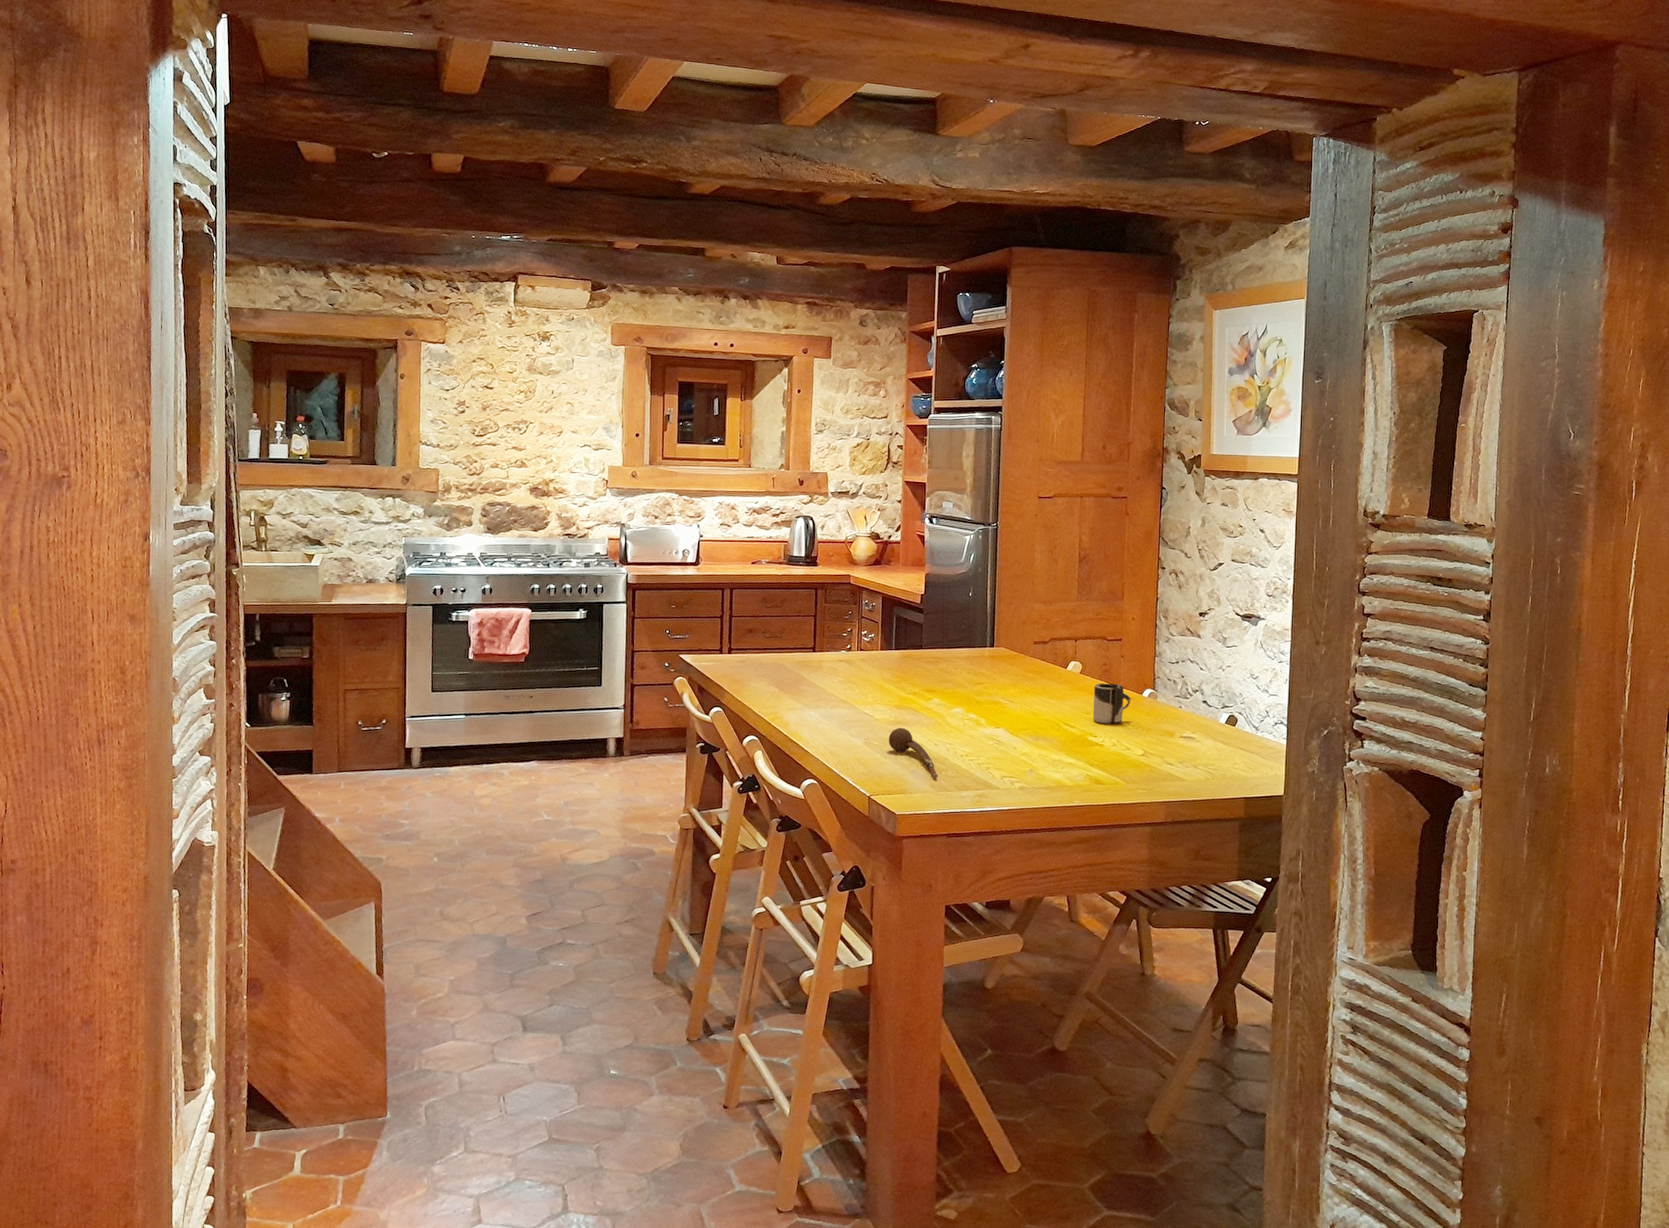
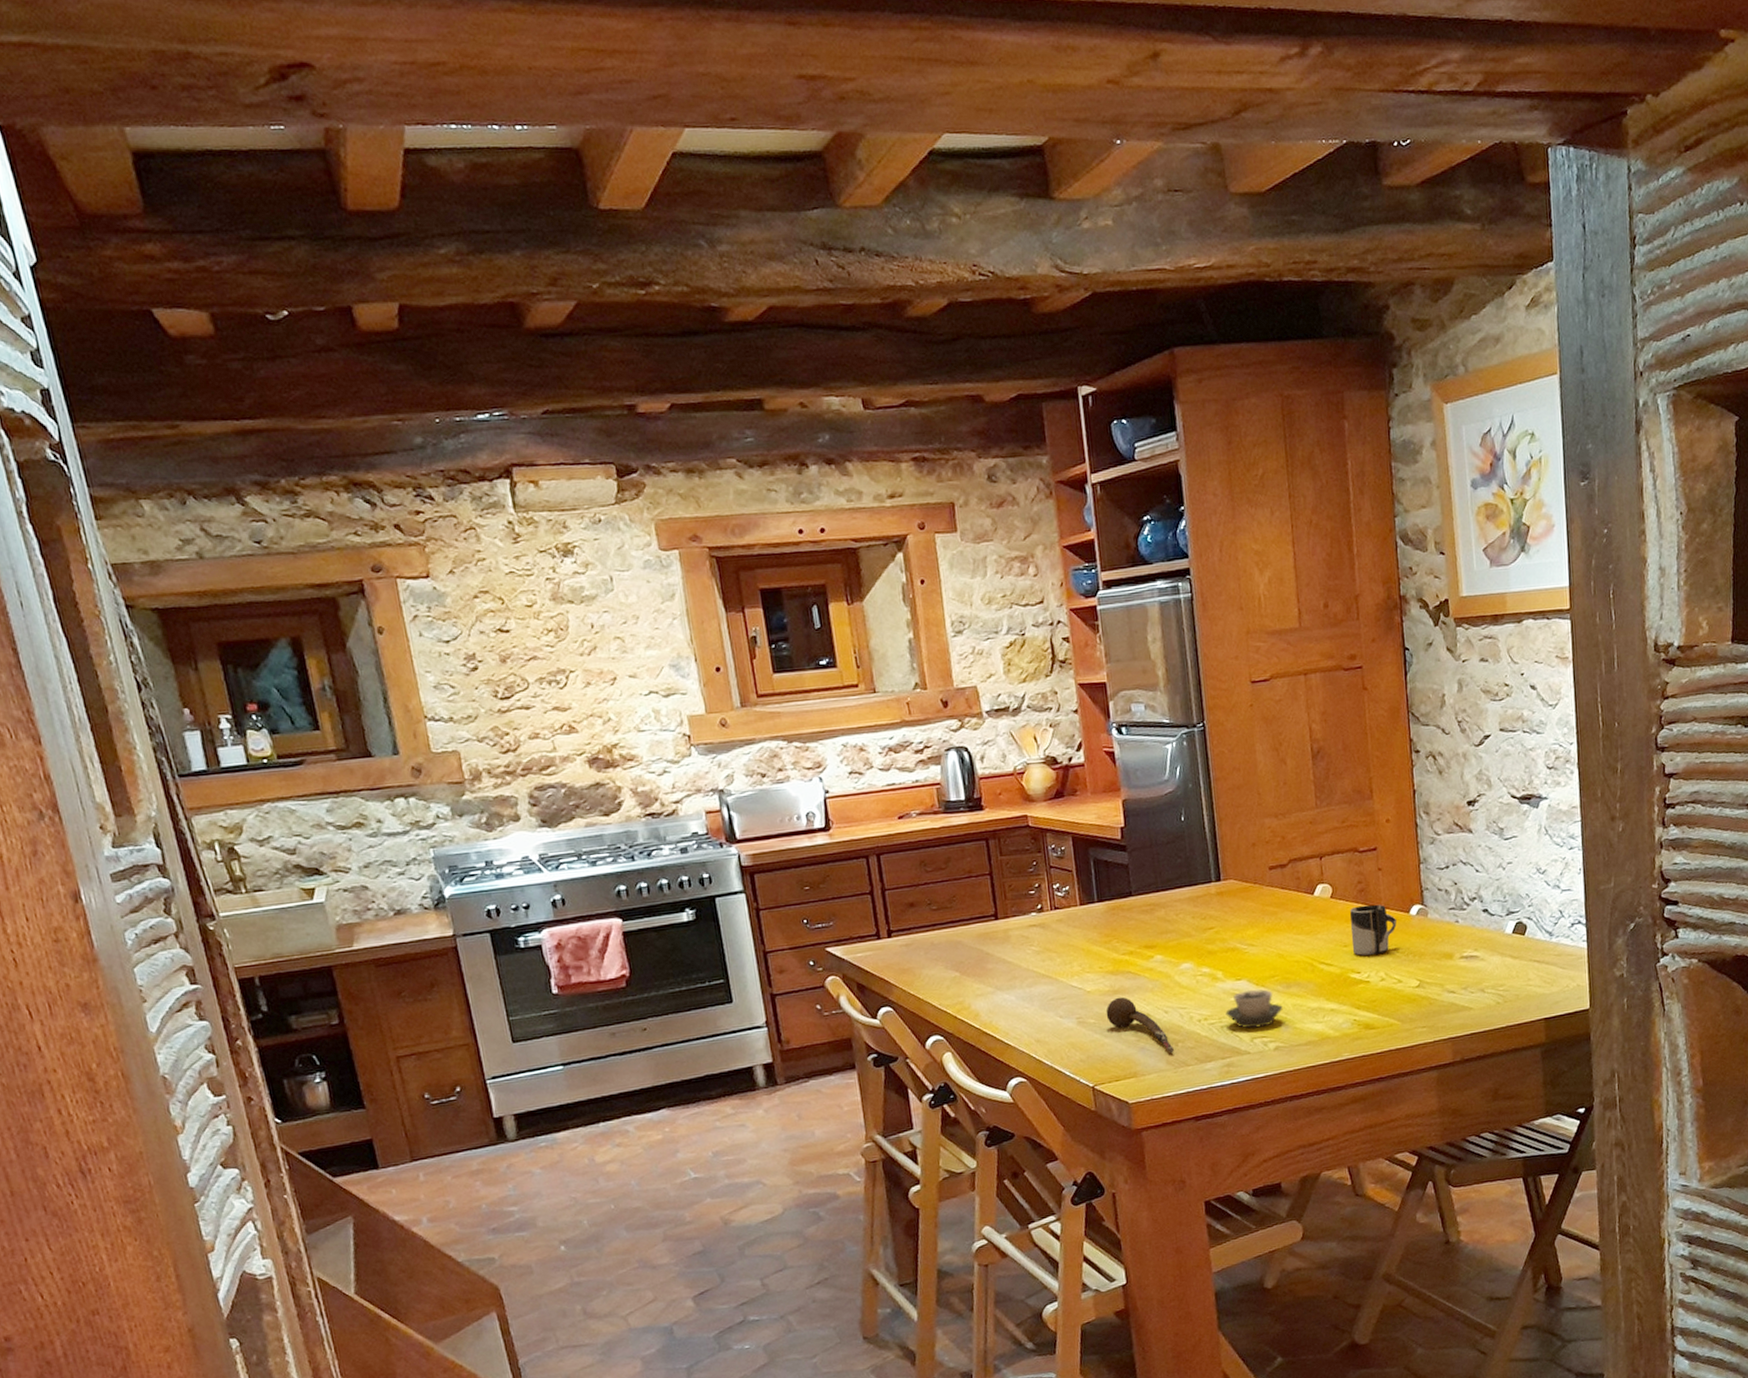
cup: none [983,737,1030,769] -> present [1225,989,1283,1029]

